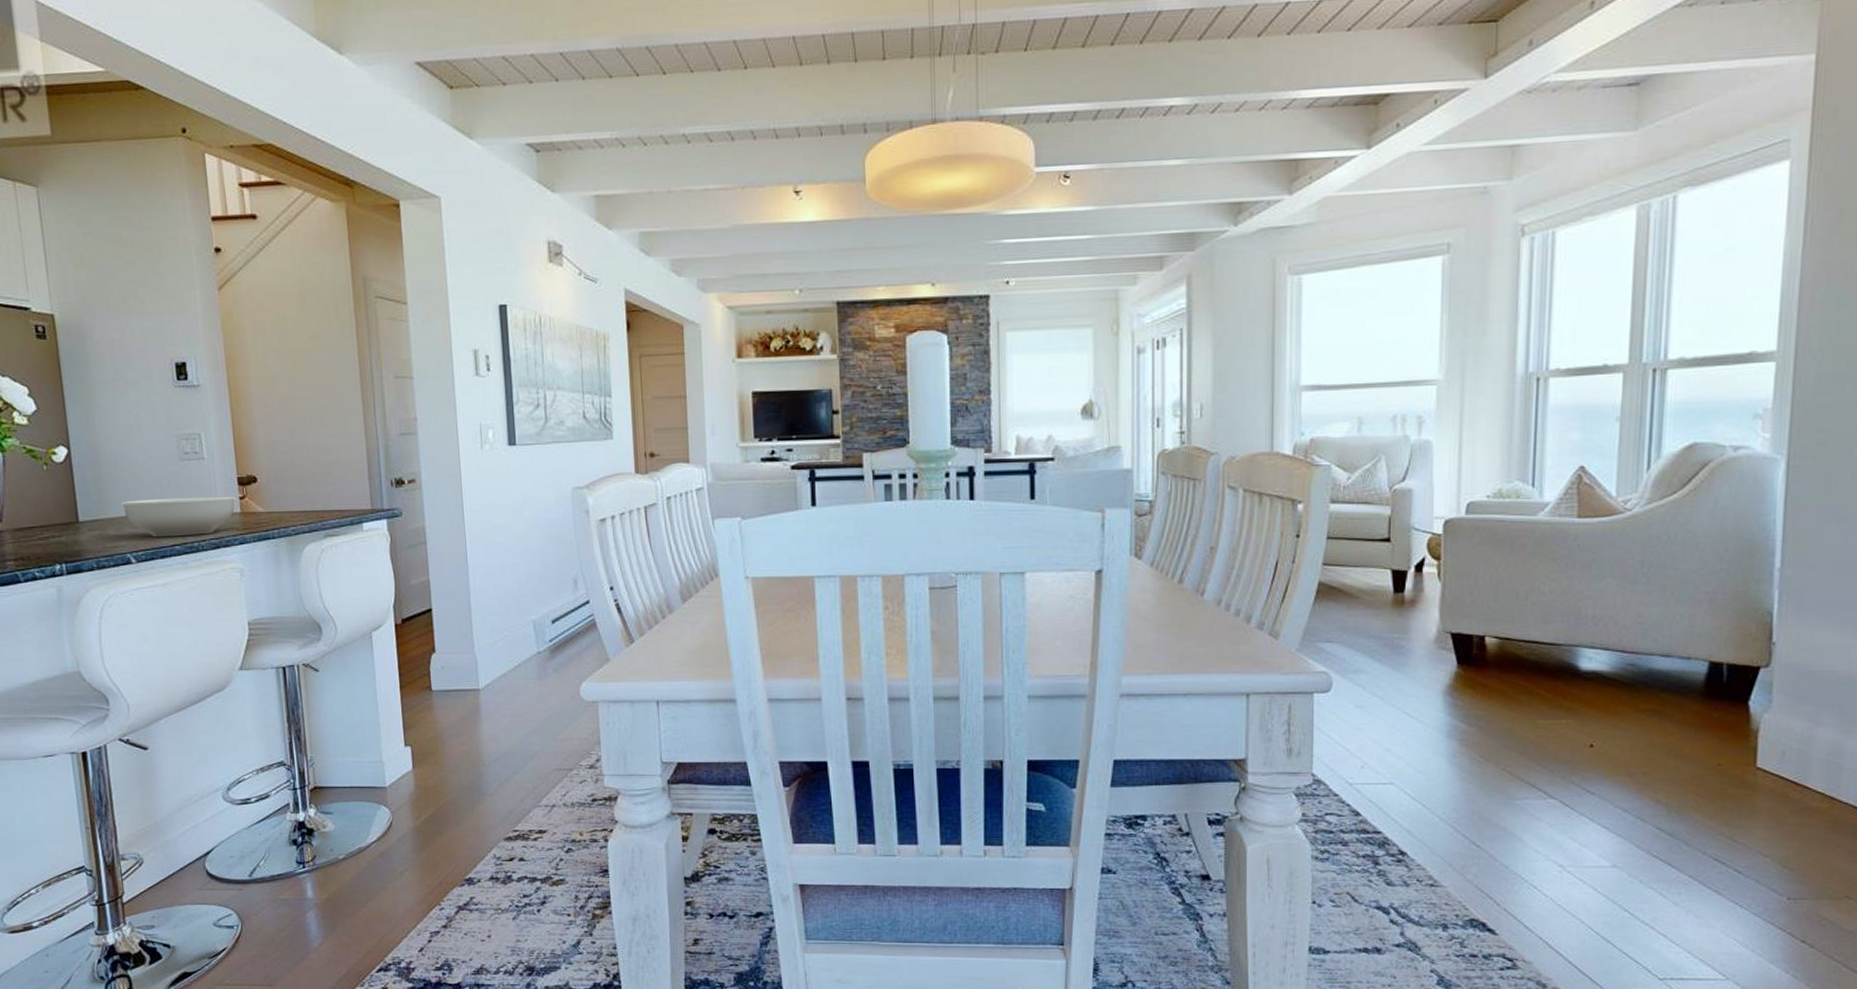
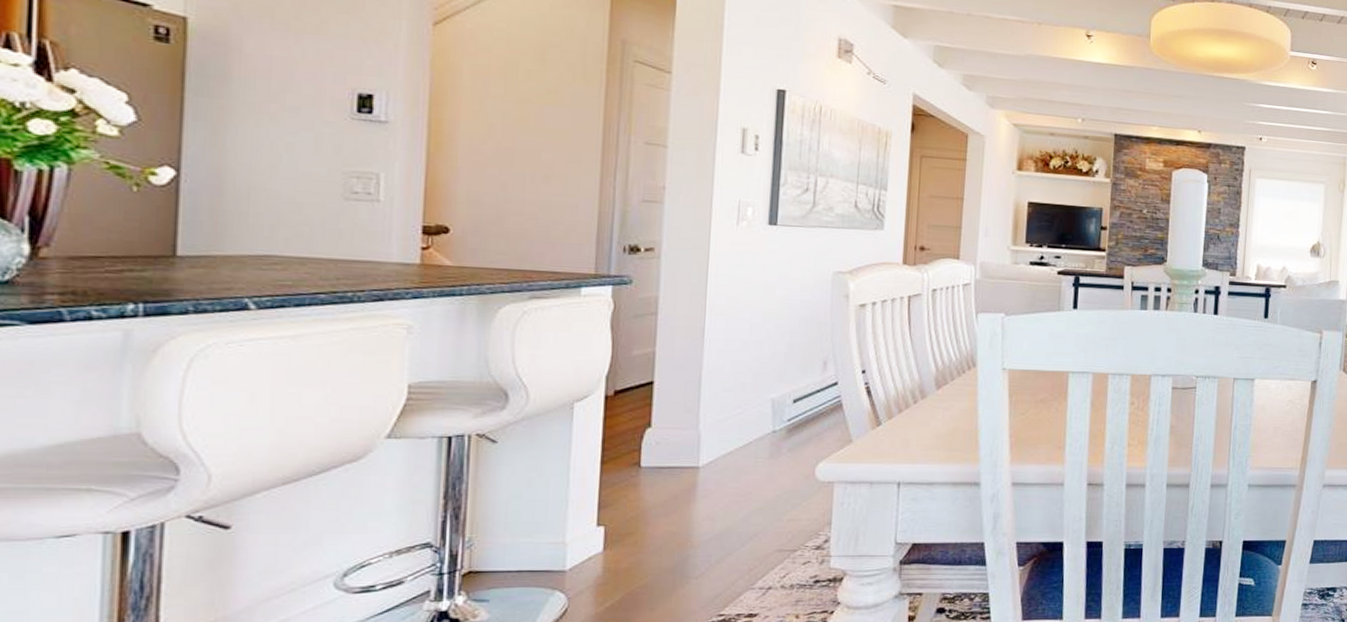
bowl: present [121,495,237,537] -> none [246,237,418,284]

